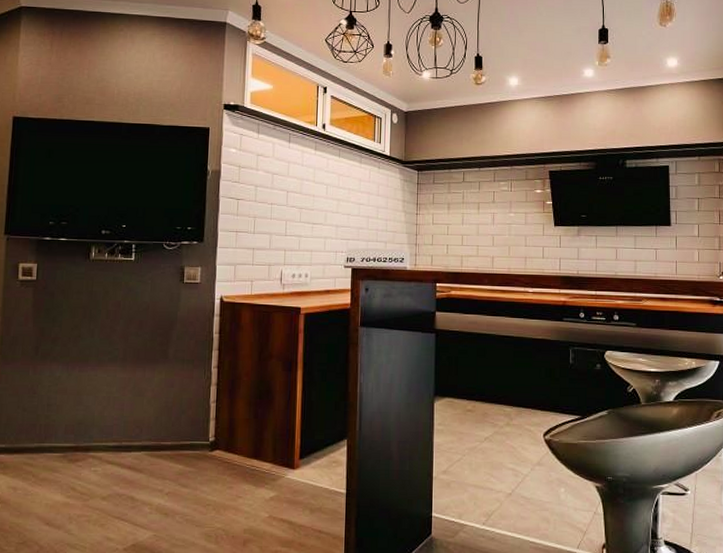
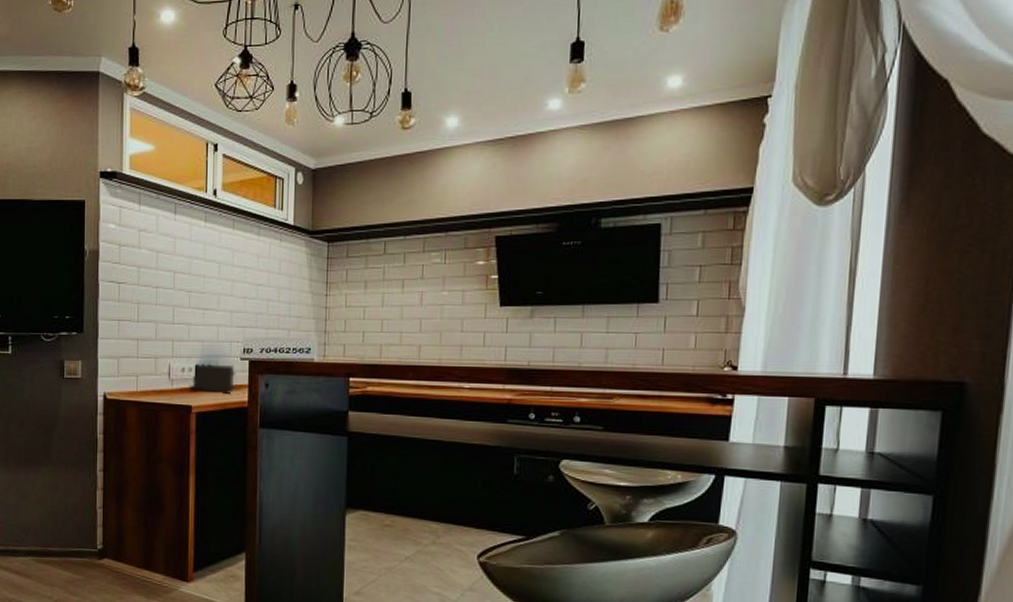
toaster: none [298,270,340,298] -> present [188,363,236,395]

